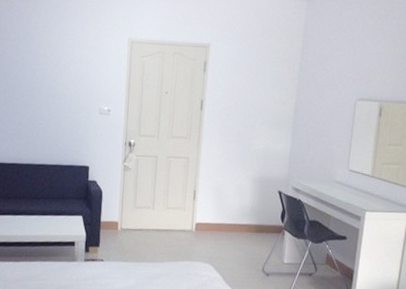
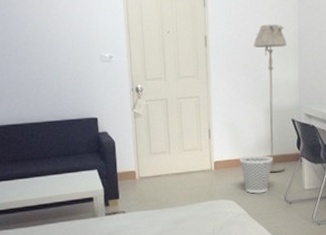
wastebasket: none [221,221,256,261] -> present [239,155,274,194]
floor lamp: none [248,95,282,242] -> present [253,24,287,172]

